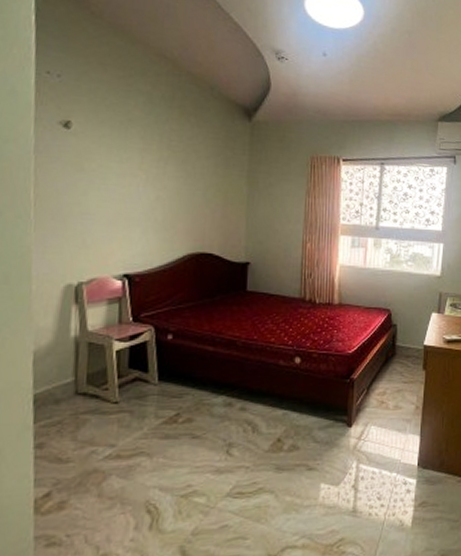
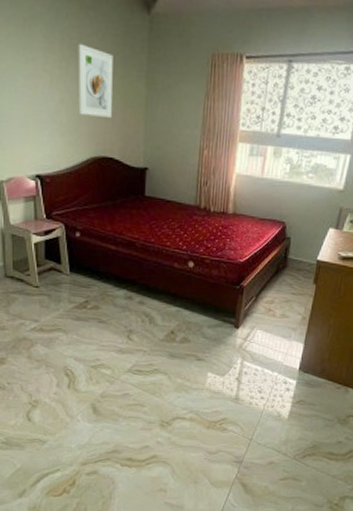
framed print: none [175,145,214,214] -> present [77,43,113,118]

